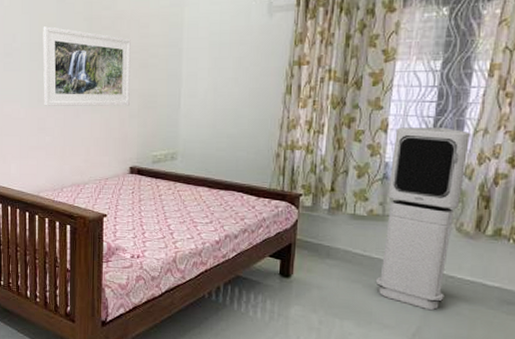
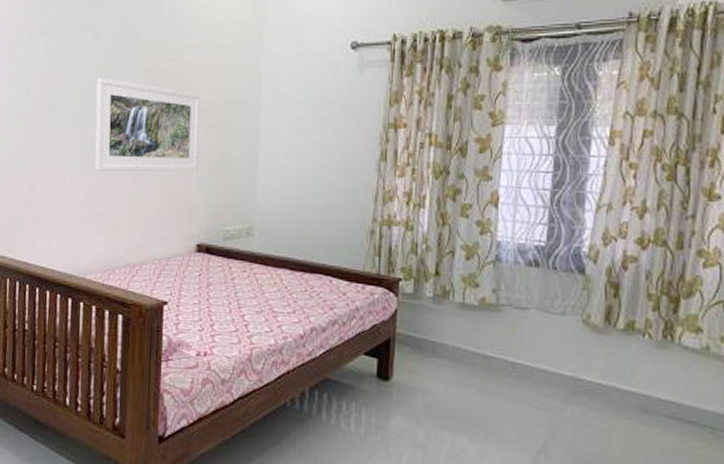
air purifier: present [376,127,470,310] -> none [493,201,592,421]

